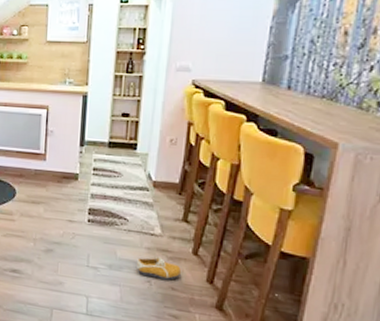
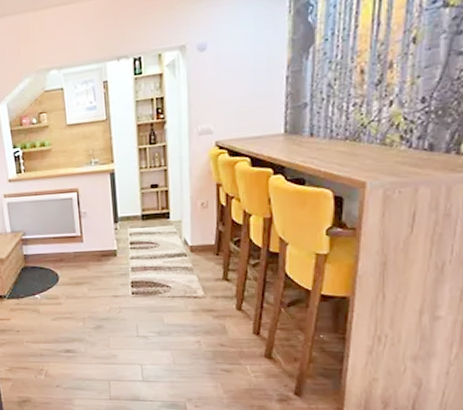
shoe: present [136,256,181,280] -> none [183,317,227,338]

